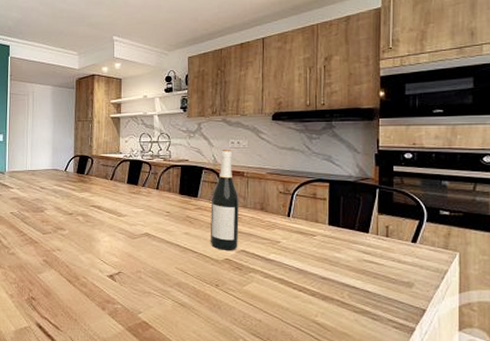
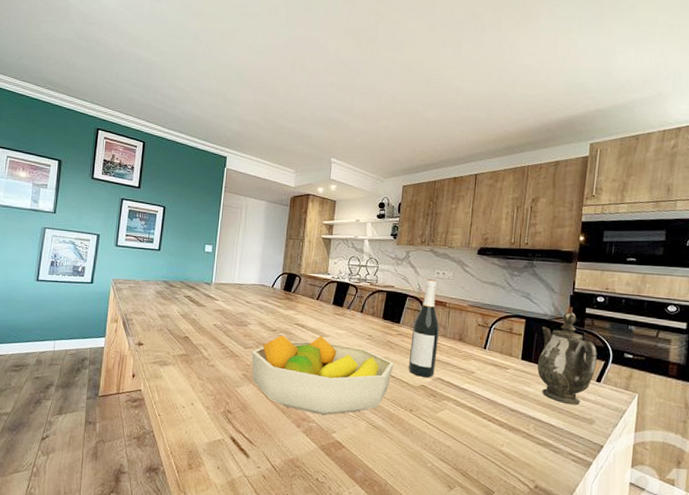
fruit bowl: none [50,216,195,296] -> present [251,335,394,415]
teapot: none [345,172,410,269] -> present [537,312,597,405]

